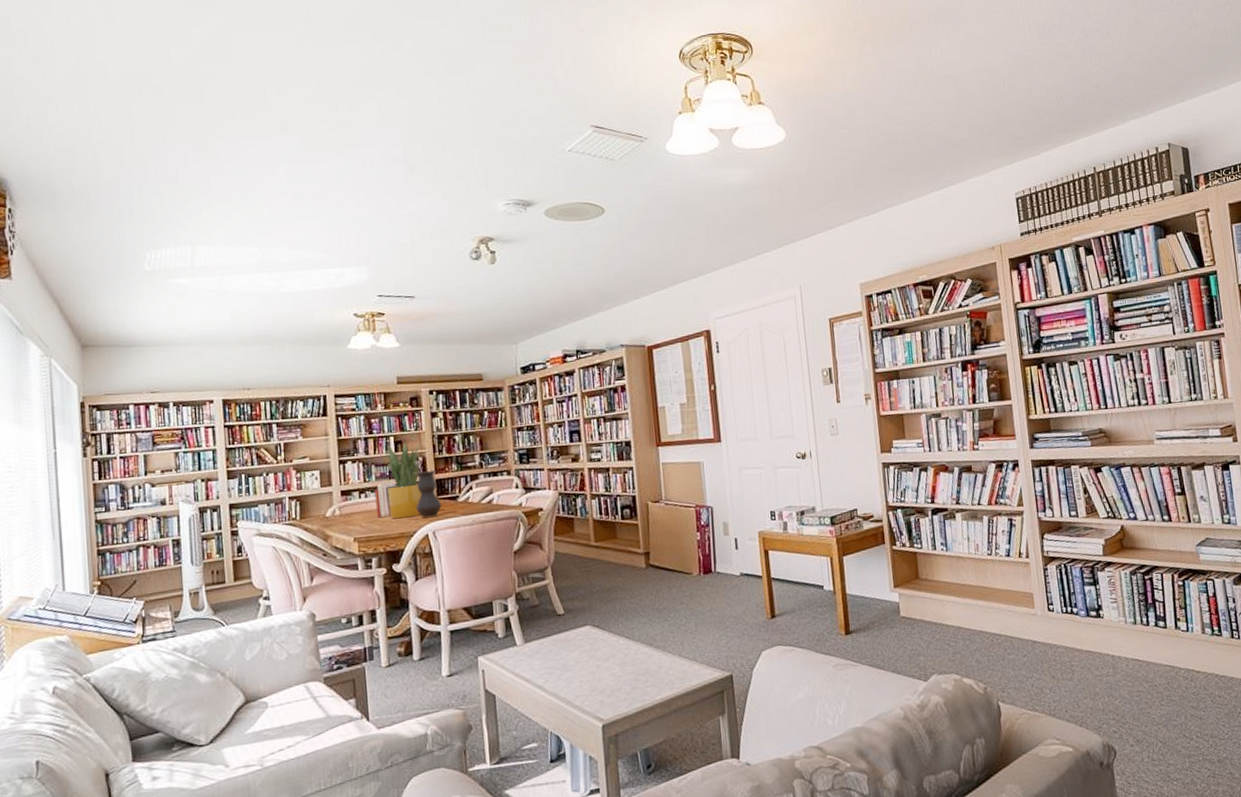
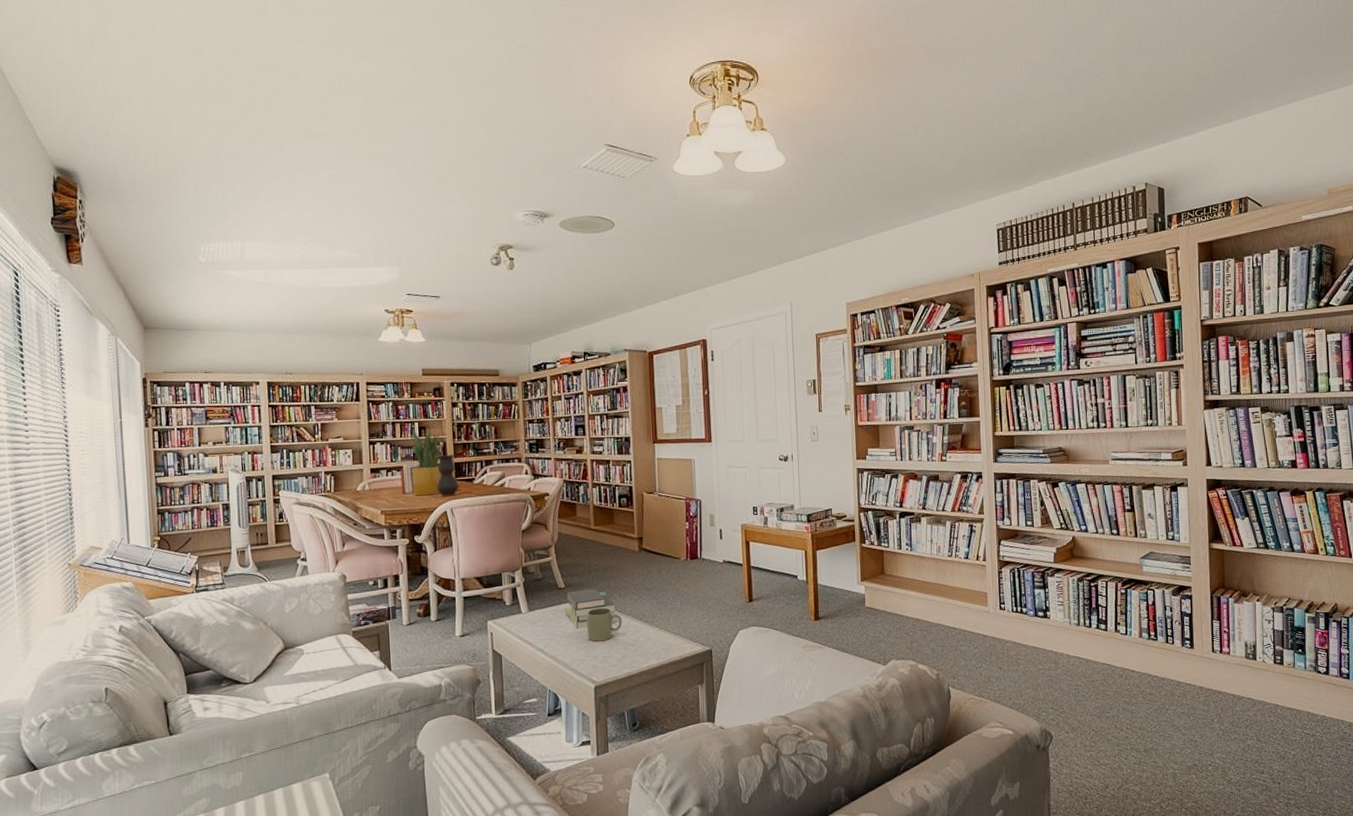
books: none [565,612,622,661] -> present [565,588,615,629]
mug: none [590,634,630,674] -> present [586,607,622,642]

